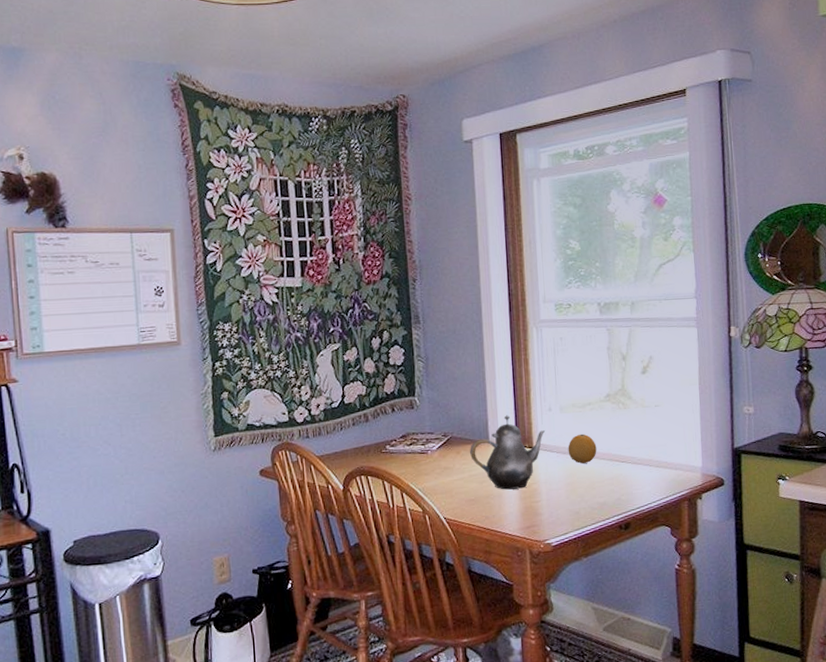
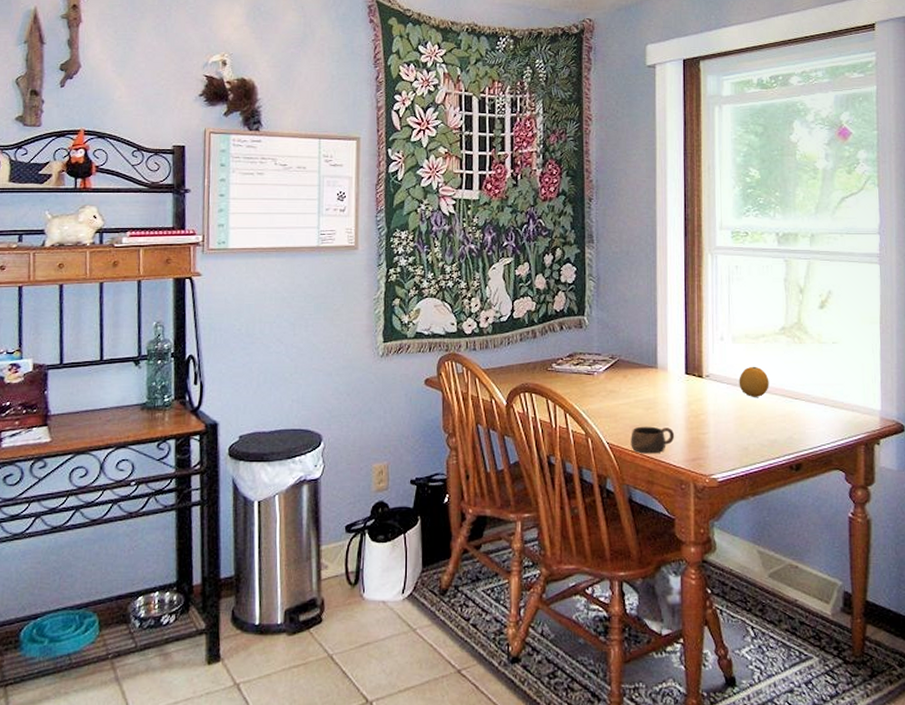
cup: none [467,498,509,526] -> present [631,426,675,454]
teapot: present [469,415,545,490] -> none [636,341,715,419]

